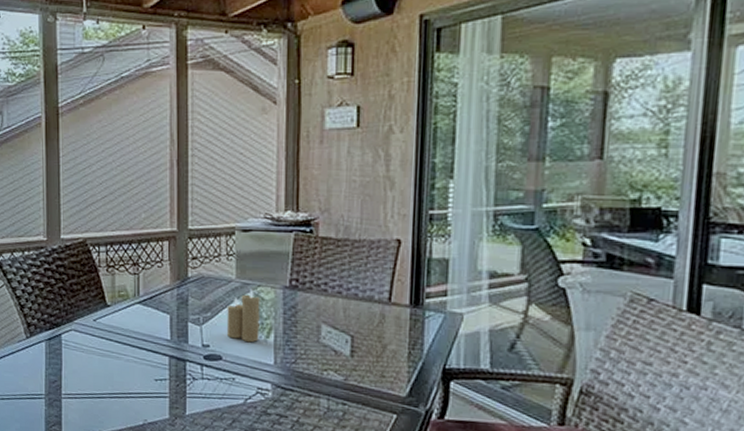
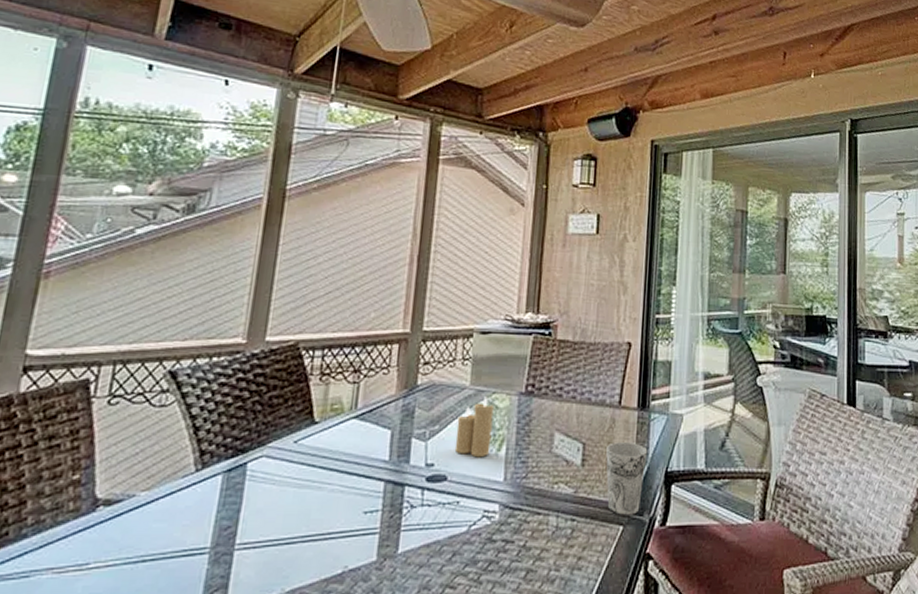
cup: none [376,337,422,406] -> present [606,442,648,515]

